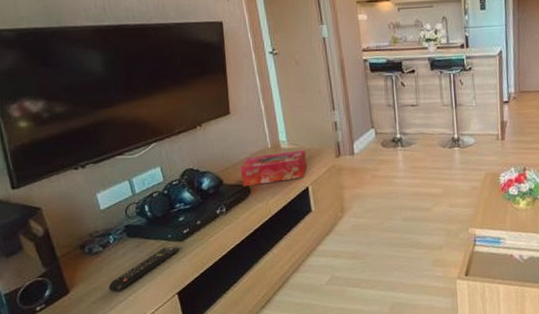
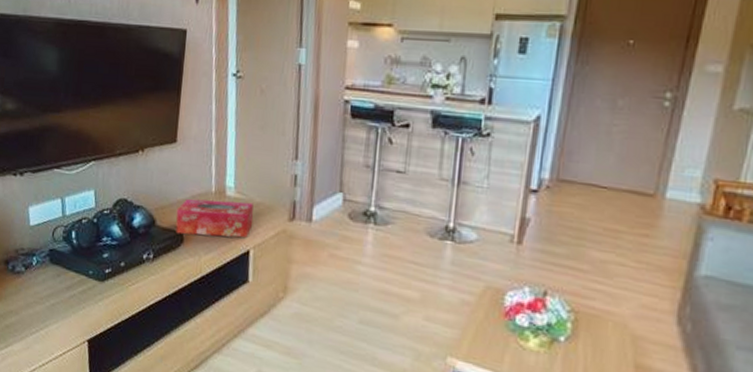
remote control: present [108,246,180,292] -> none [23,283,98,321]

